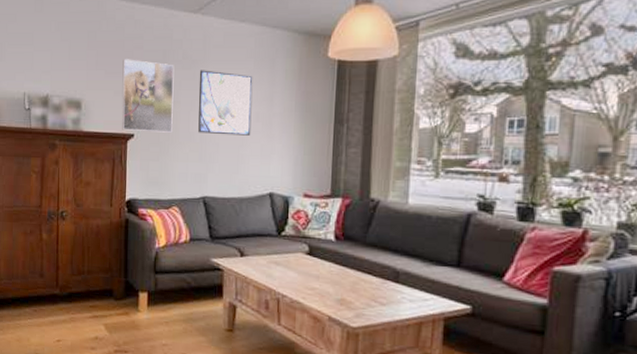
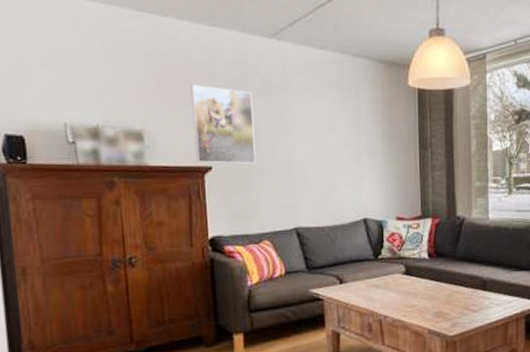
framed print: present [198,70,253,136] -> none [280,97,340,164]

